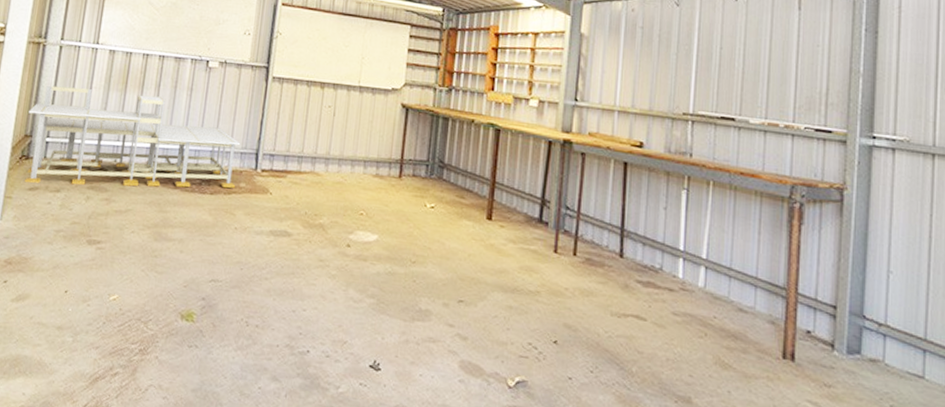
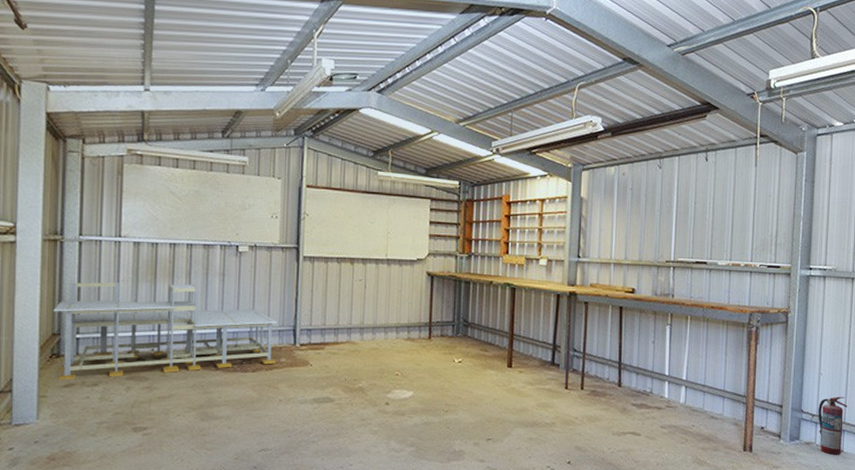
fire extinguisher: none [887,303,930,383] -> present [818,396,848,456]

